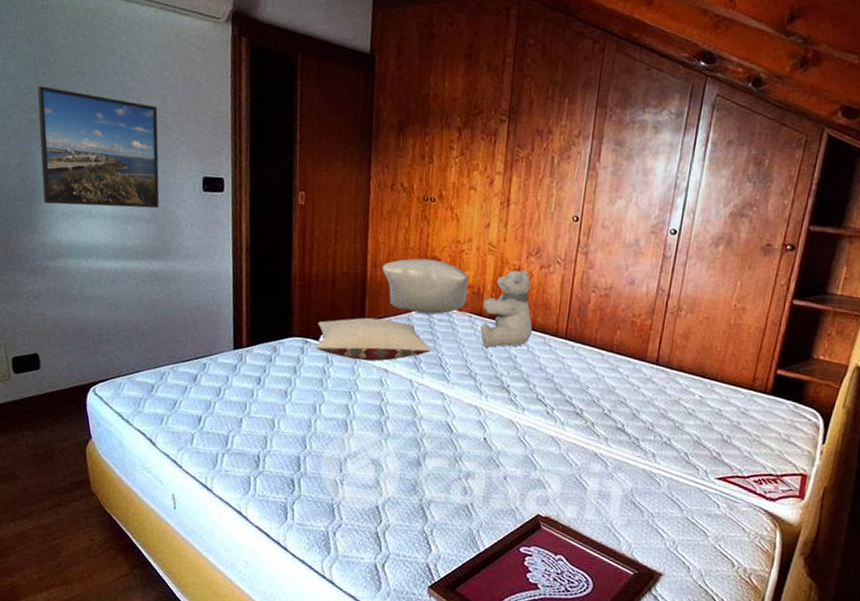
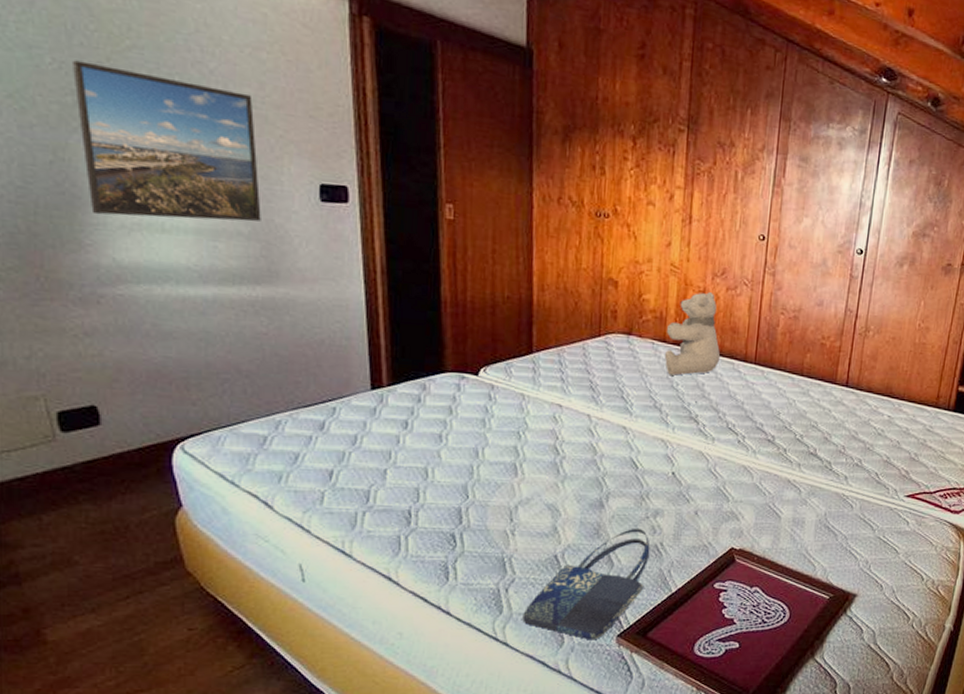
pillow: present [317,317,432,362] -> none [476,347,611,397]
shopping bag: none [346,487,461,589] -> present [522,528,649,640]
pillow: present [382,258,469,314] -> none [550,280,650,342]

